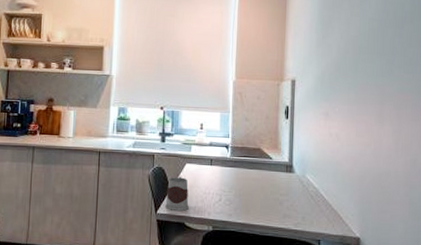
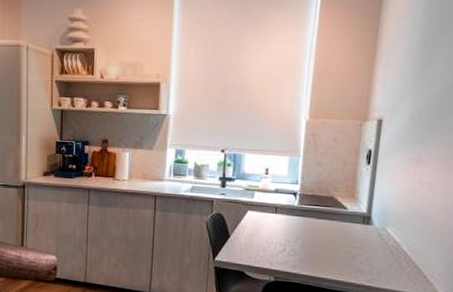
mug: present [165,176,189,211] -> none [224,224,250,259]

